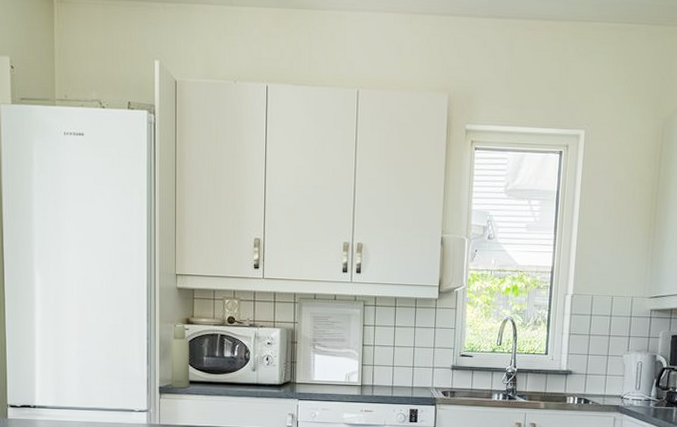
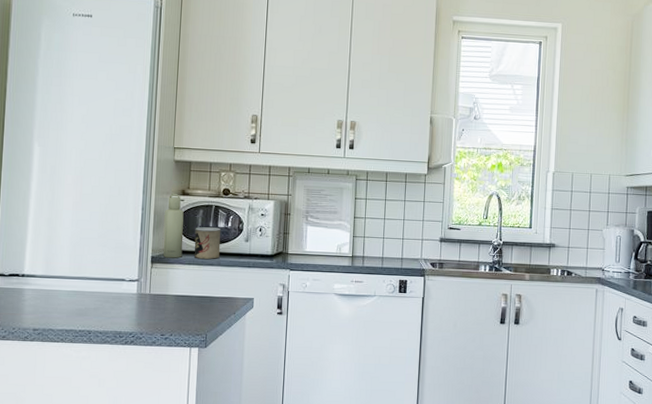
tin can: none [201,356,228,390] -> present [194,227,221,260]

